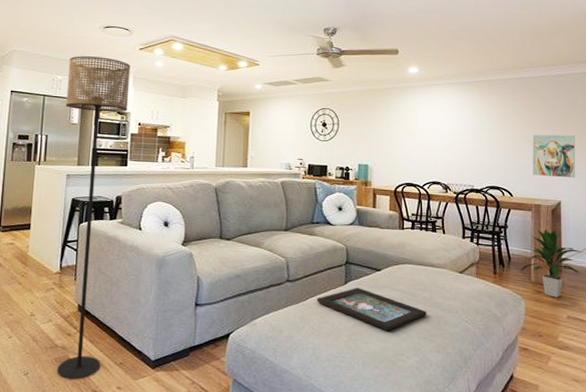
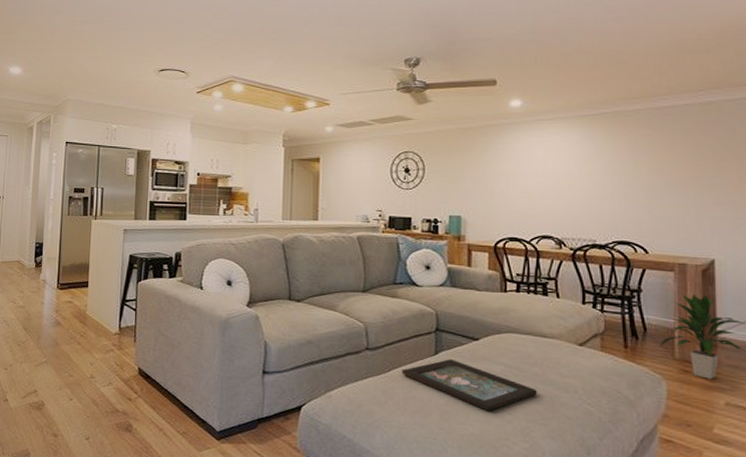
floor lamp: present [57,56,131,380] -> none [118,102,188,447]
wall art: present [532,134,576,178] -> none [674,176,735,231]

